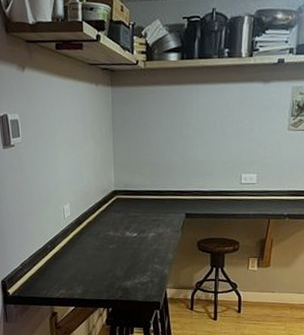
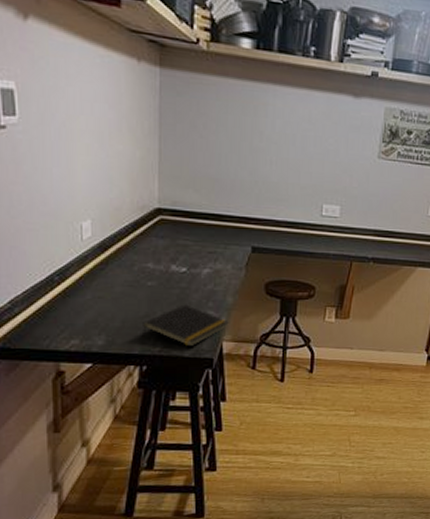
notepad: none [107,261,171,293] -> present [141,304,229,347]

